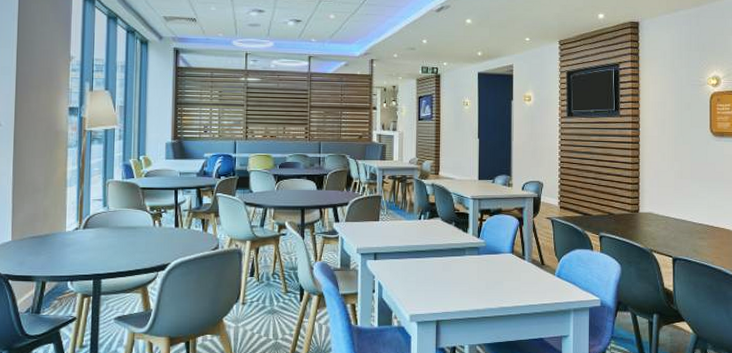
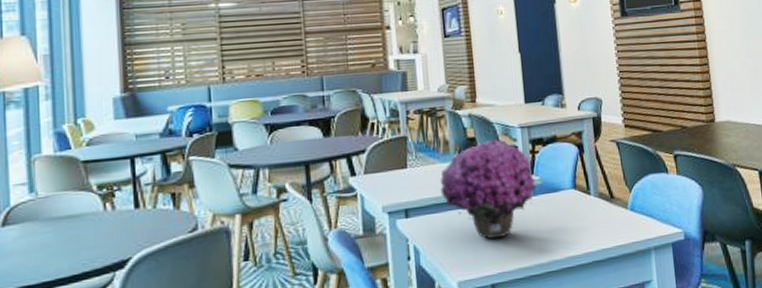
flower: none [403,206,480,285] -> present [439,139,535,239]

